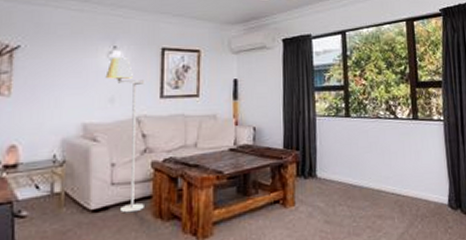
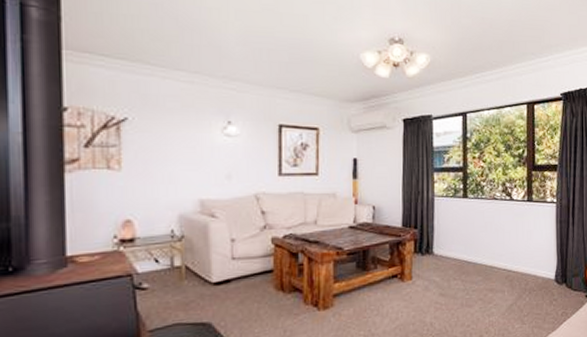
floor lamp: present [105,58,144,213] -> none [221,134,266,286]

